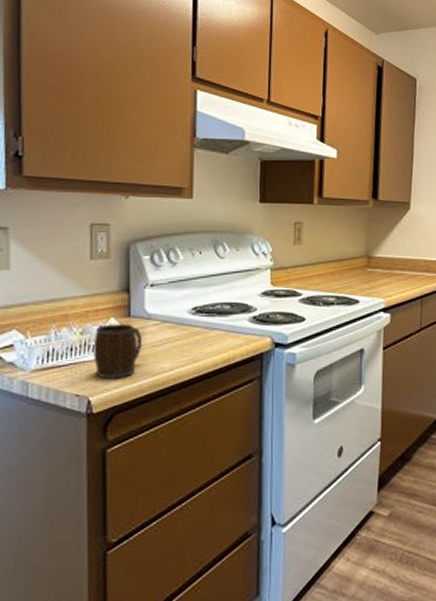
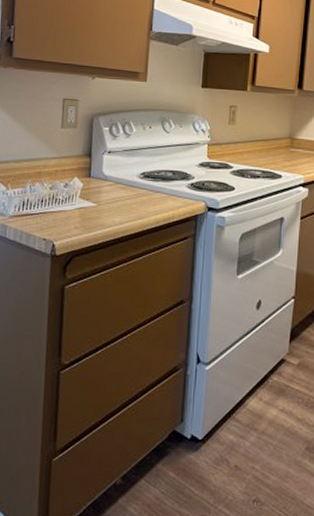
mug: present [94,323,142,379] -> none [59,182,99,228]

